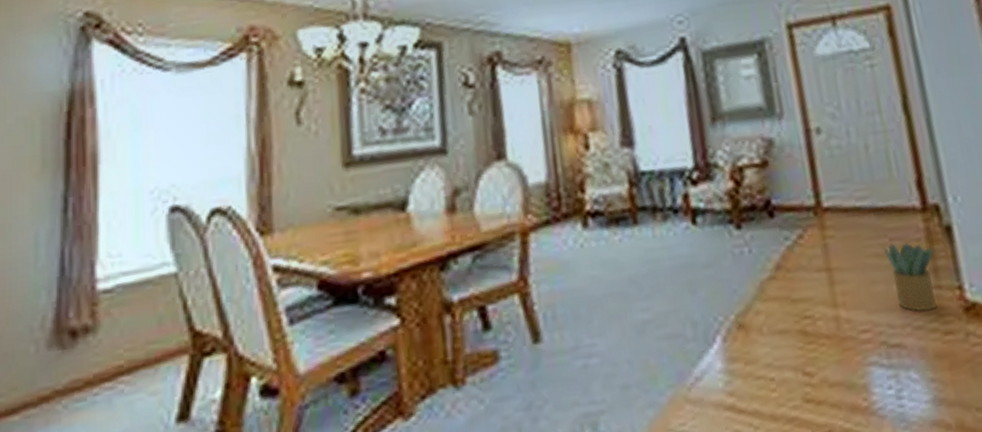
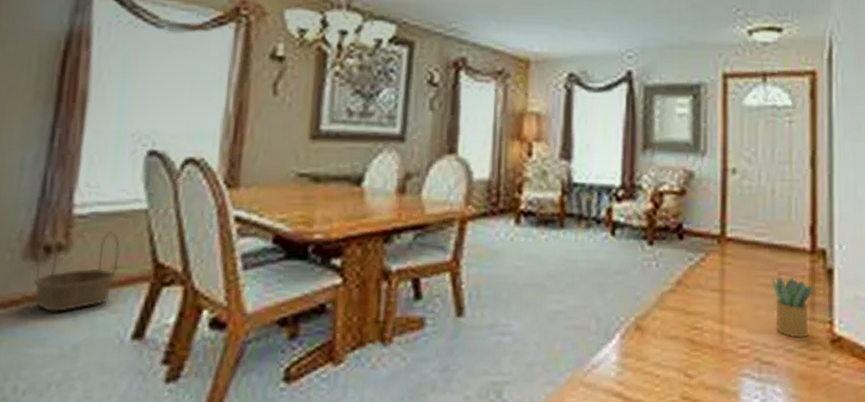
basket: none [63,303,153,405] -> present [34,232,120,312]

